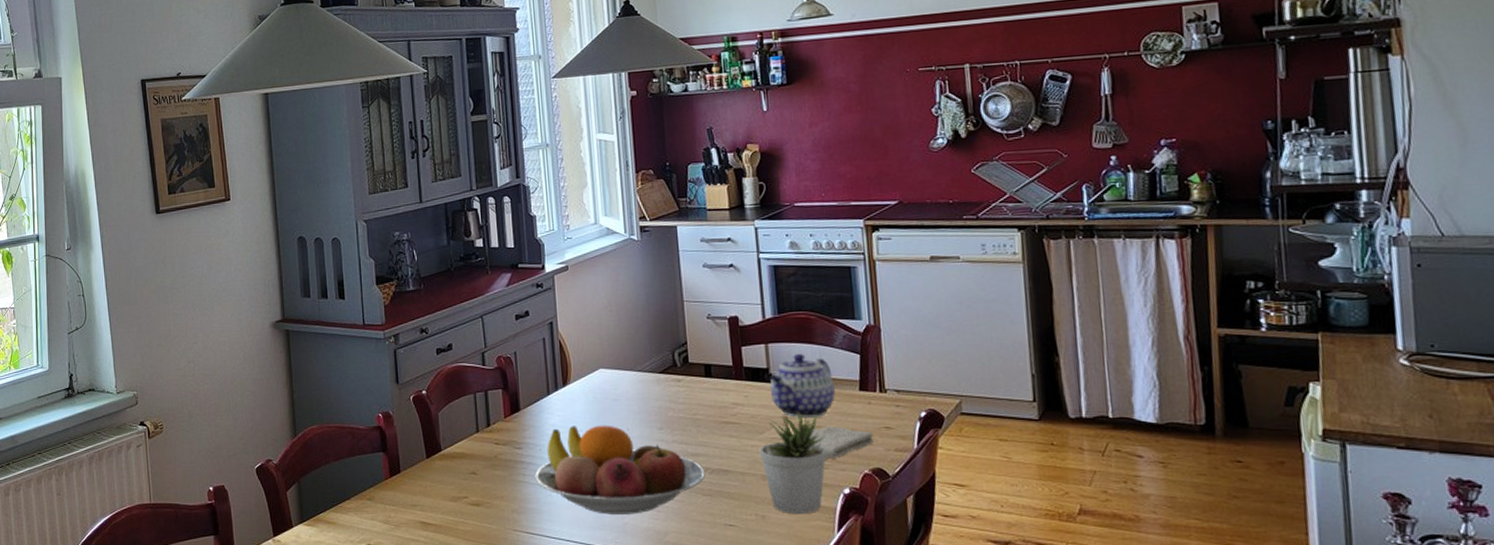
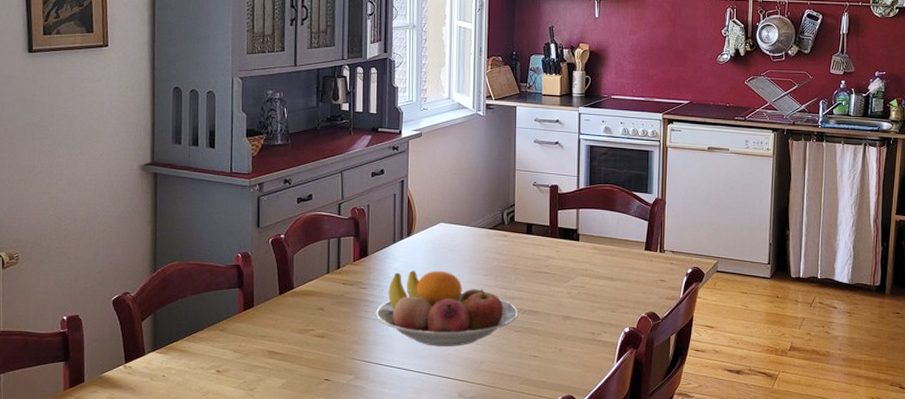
potted plant: present [759,412,827,515] -> none [563,266,616,348]
teapot: present [769,353,836,418] -> none [577,218,627,270]
washcloth: present [810,426,875,459] -> none [603,278,652,304]

